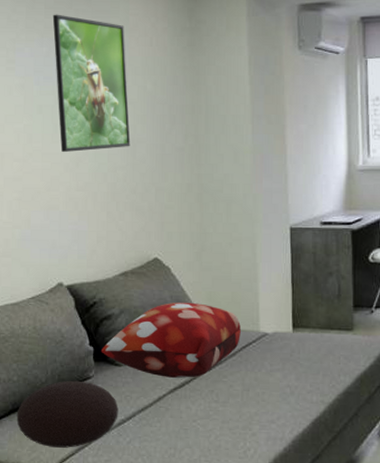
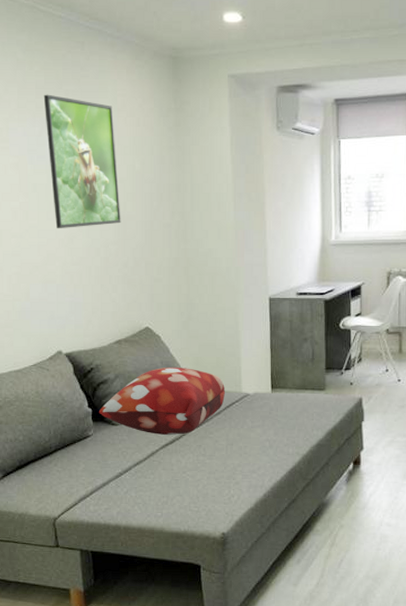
cushion: present [16,380,119,448] -> none [23,439,116,499]

